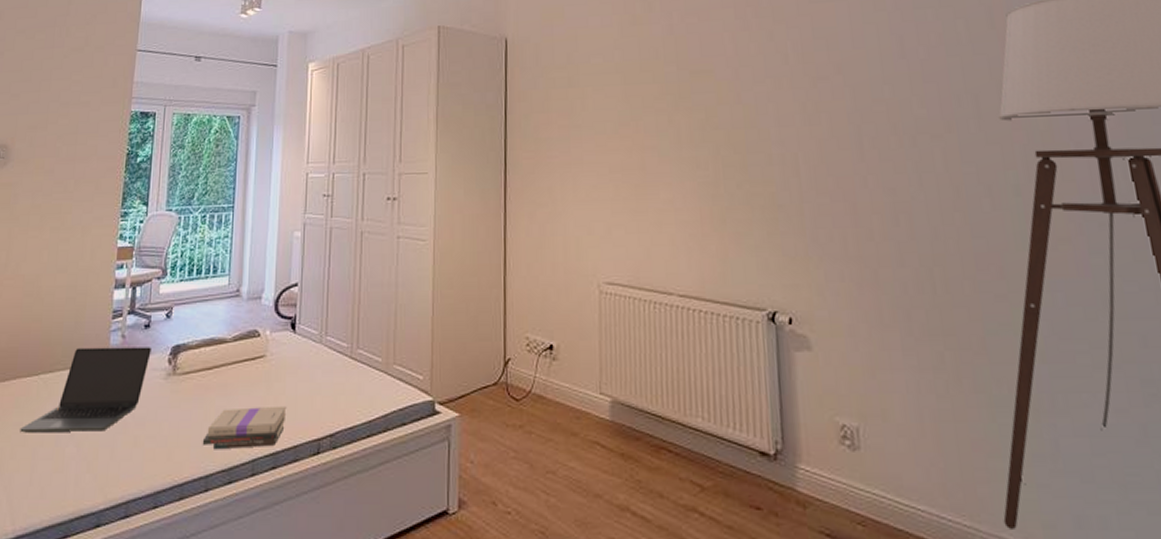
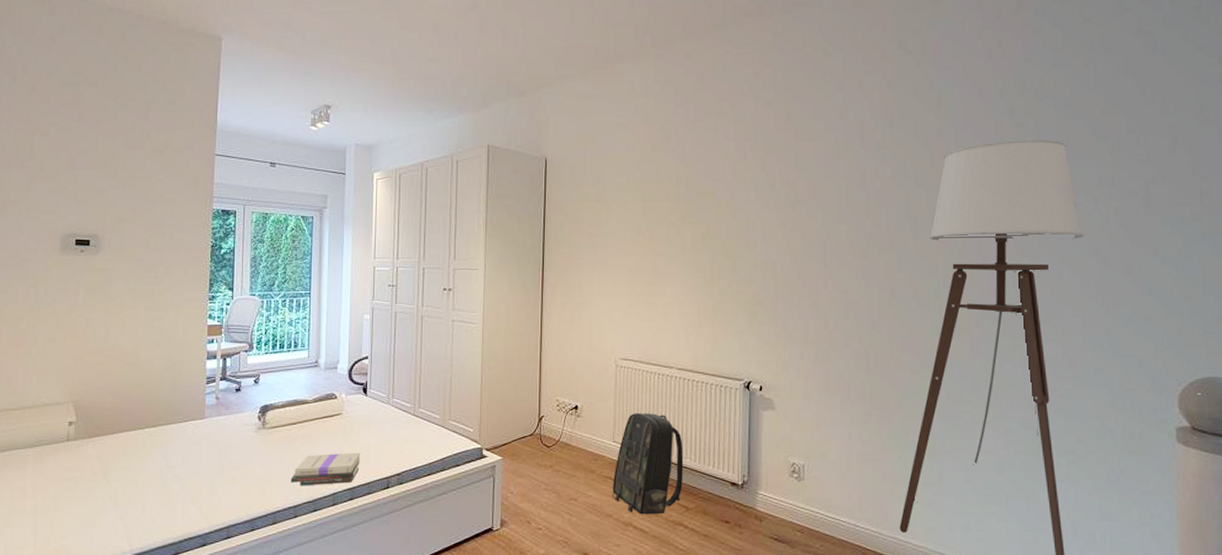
laptop: present [20,347,153,433] -> none [130,406,244,475]
backpack: none [601,354,695,496] -> present [612,412,684,515]

